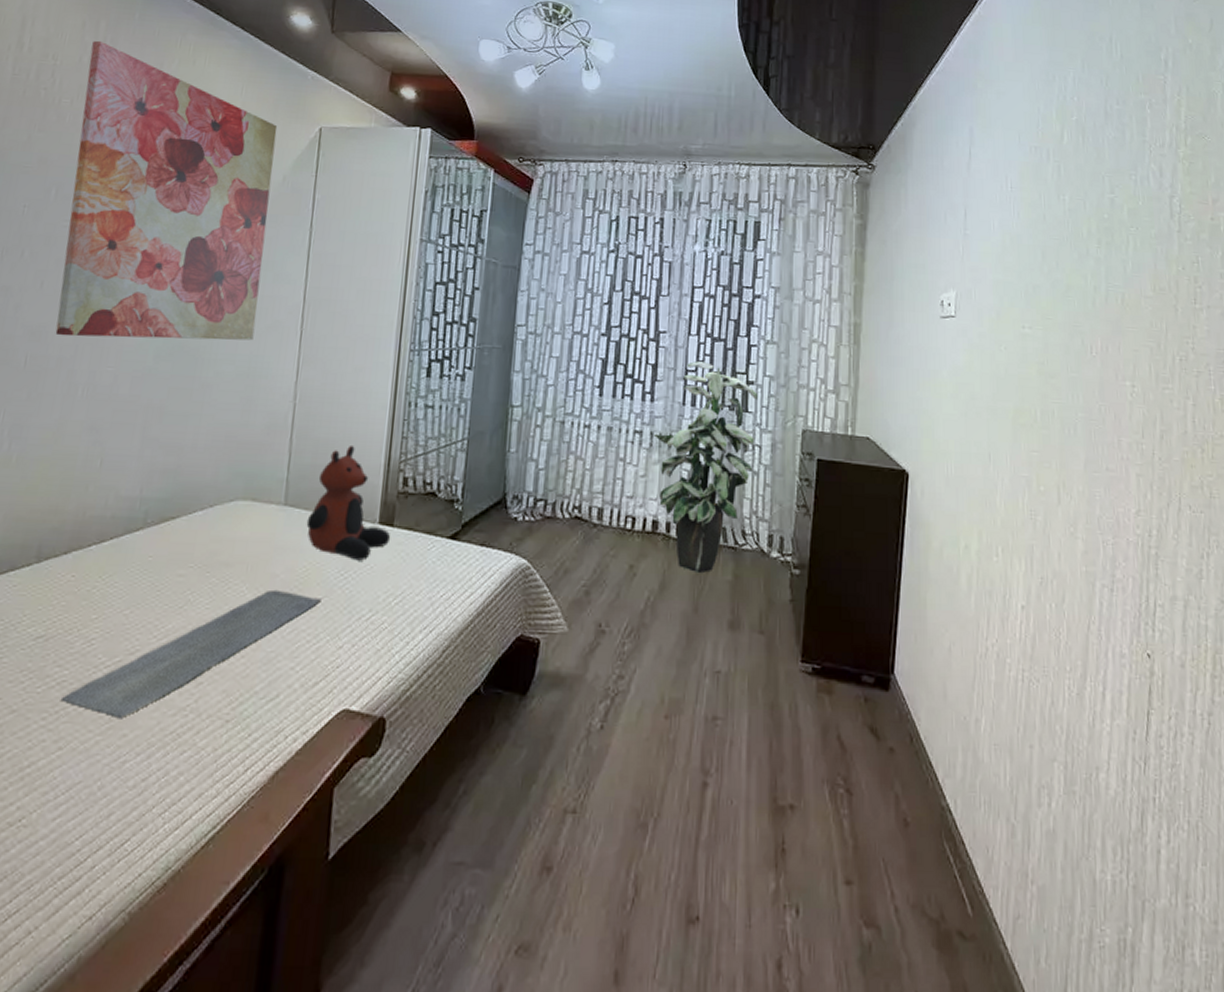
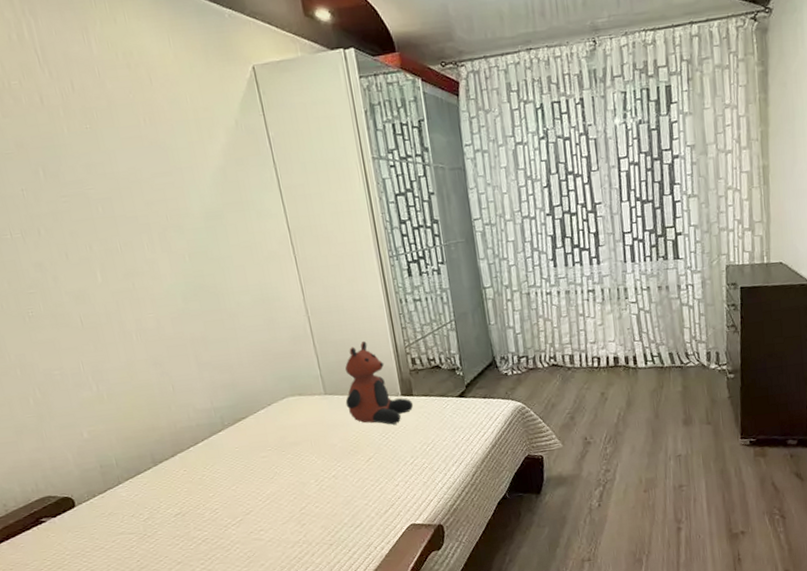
wall art: present [55,40,278,341] -> none [13,14,258,296]
bath mat: present [61,589,322,718] -> none [210,454,374,555]
indoor plant: present [653,361,758,574] -> none [604,223,688,390]

